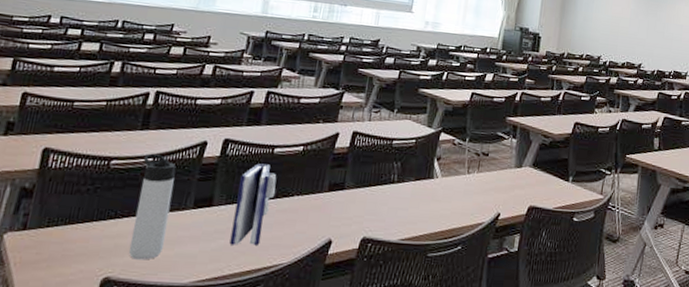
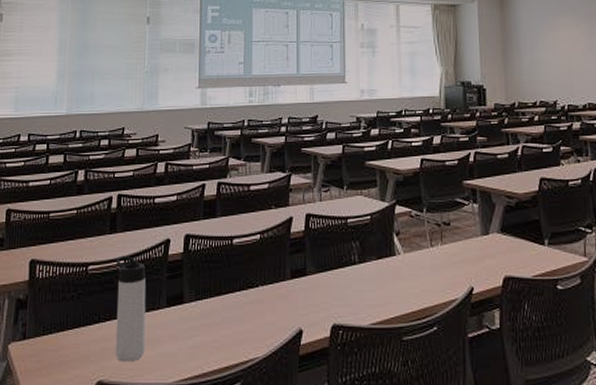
book: present [229,163,277,245] -> none [205,256,241,341]

